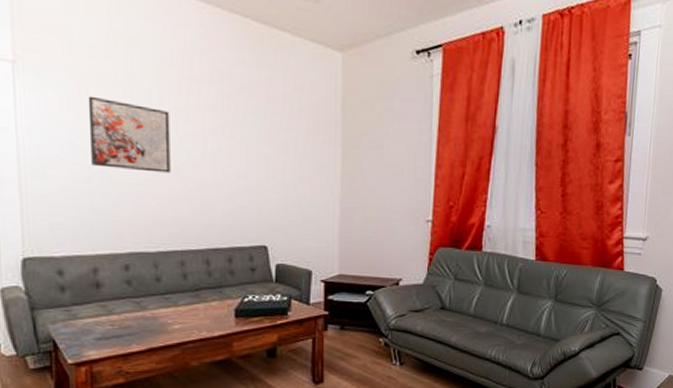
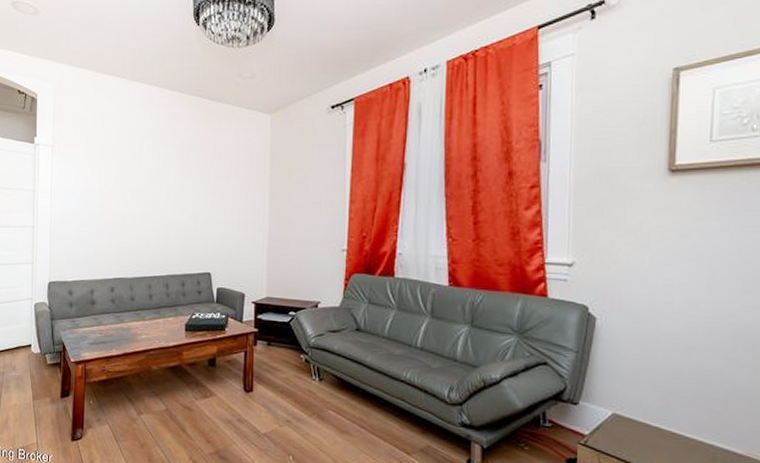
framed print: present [88,96,171,173] -> none [94,165,146,218]

